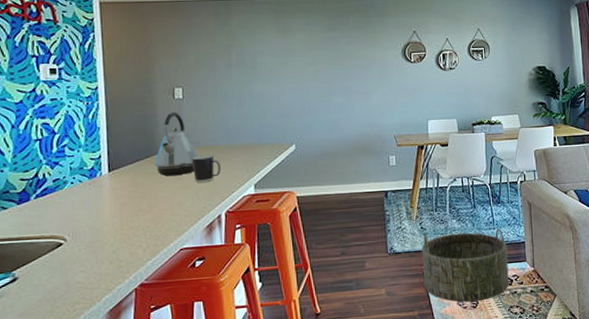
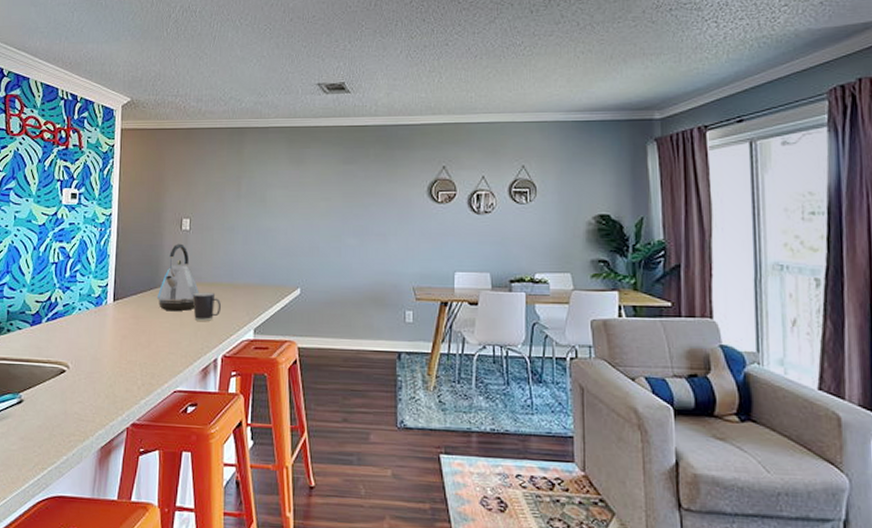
basket: present [421,229,509,302] -> none [438,410,550,504]

